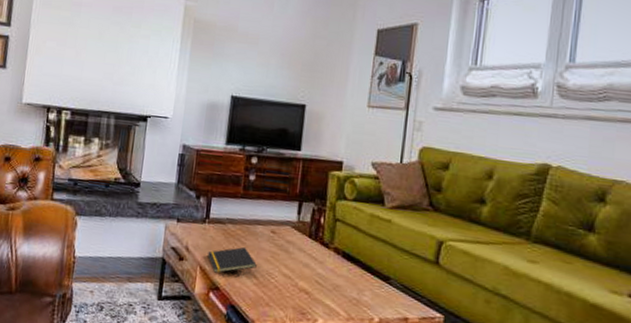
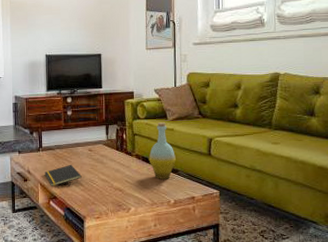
bottle: none [351,208,389,288] -> present [148,122,176,179]

